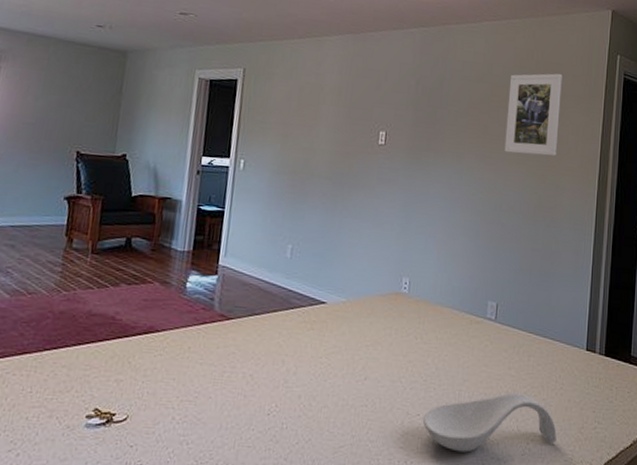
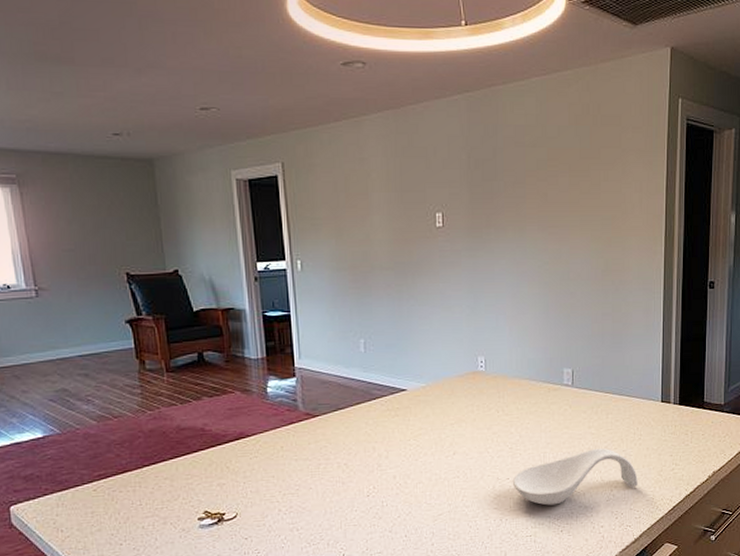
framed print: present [504,73,562,156] -> none [566,128,622,219]

